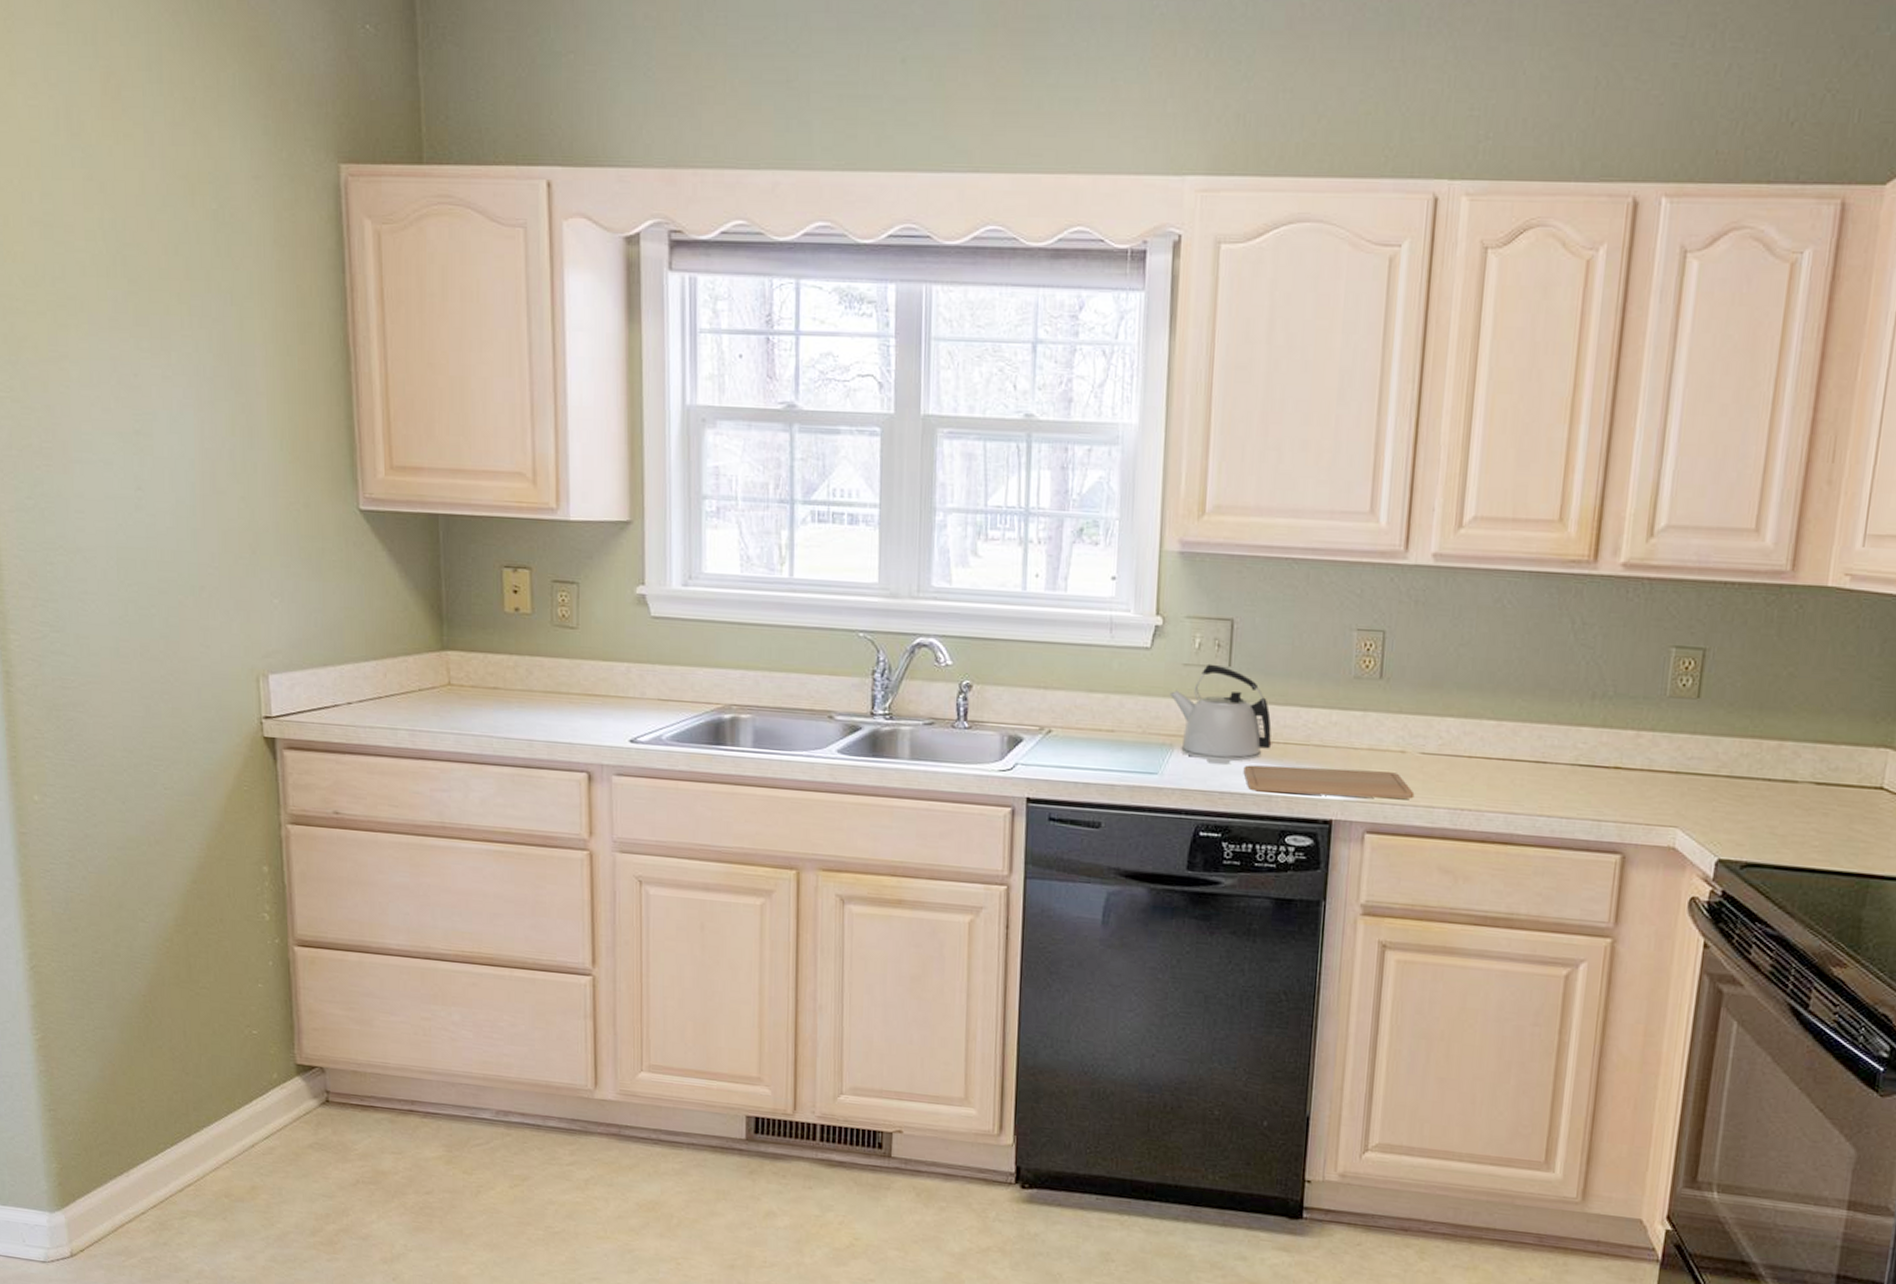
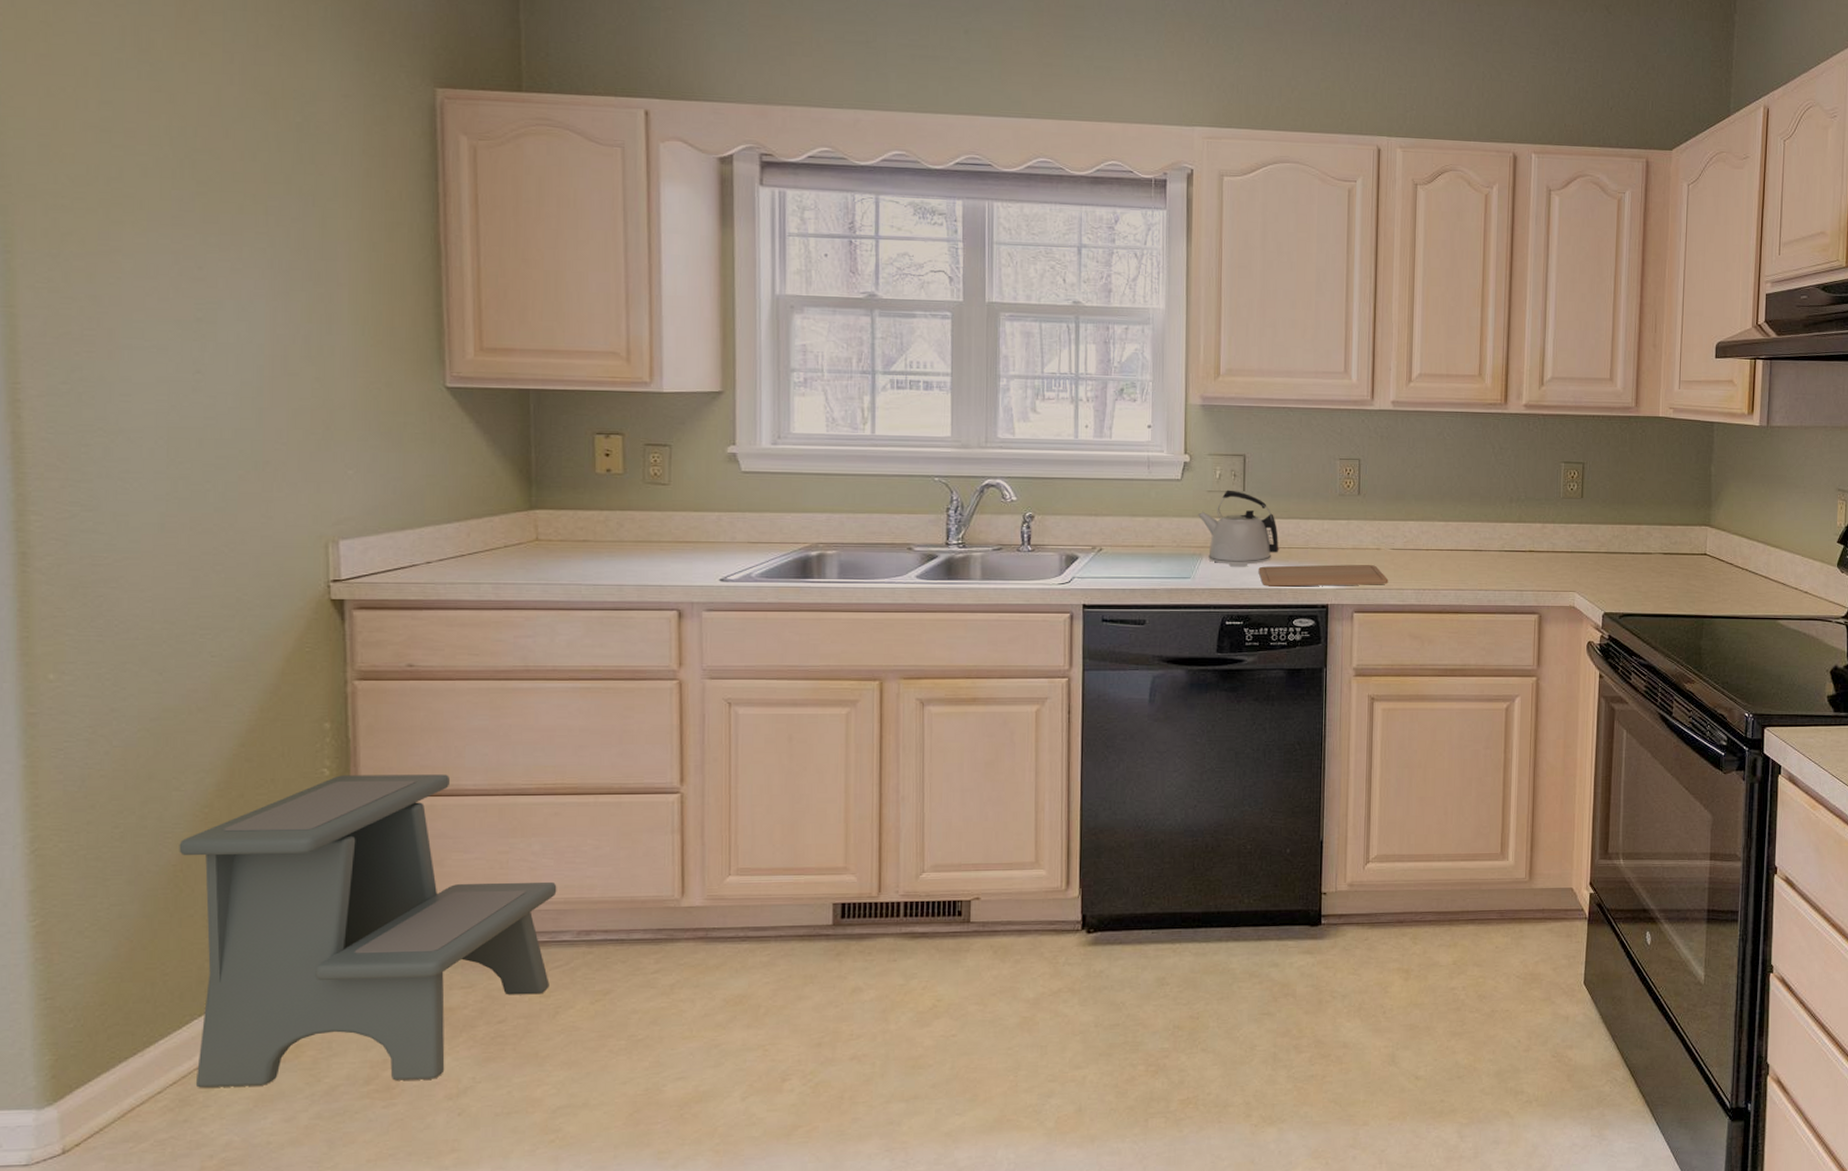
step stool: none [147,921,476,1240] -> present [179,774,557,1088]

